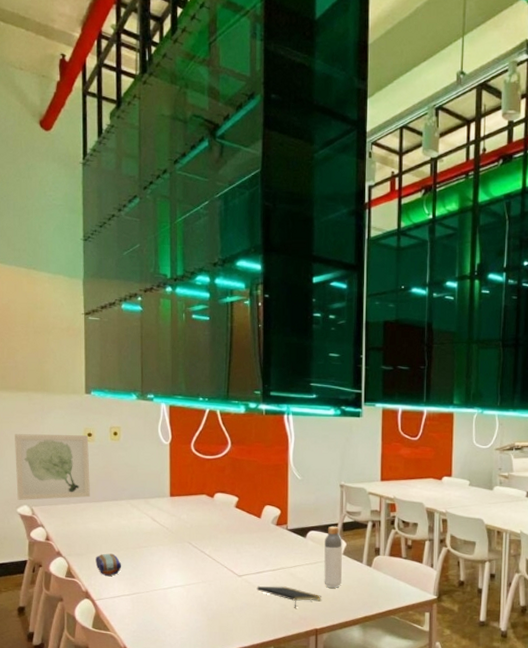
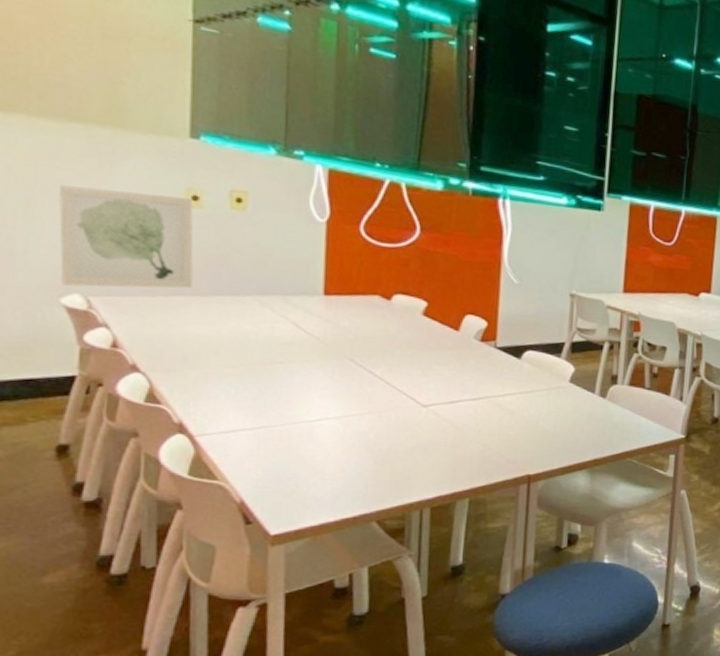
pencil case: present [95,553,122,576] -> none [197,369,242,402]
notepad: present [256,585,321,607] -> none [448,419,538,447]
bottle: present [324,526,343,588] -> none [542,345,570,424]

